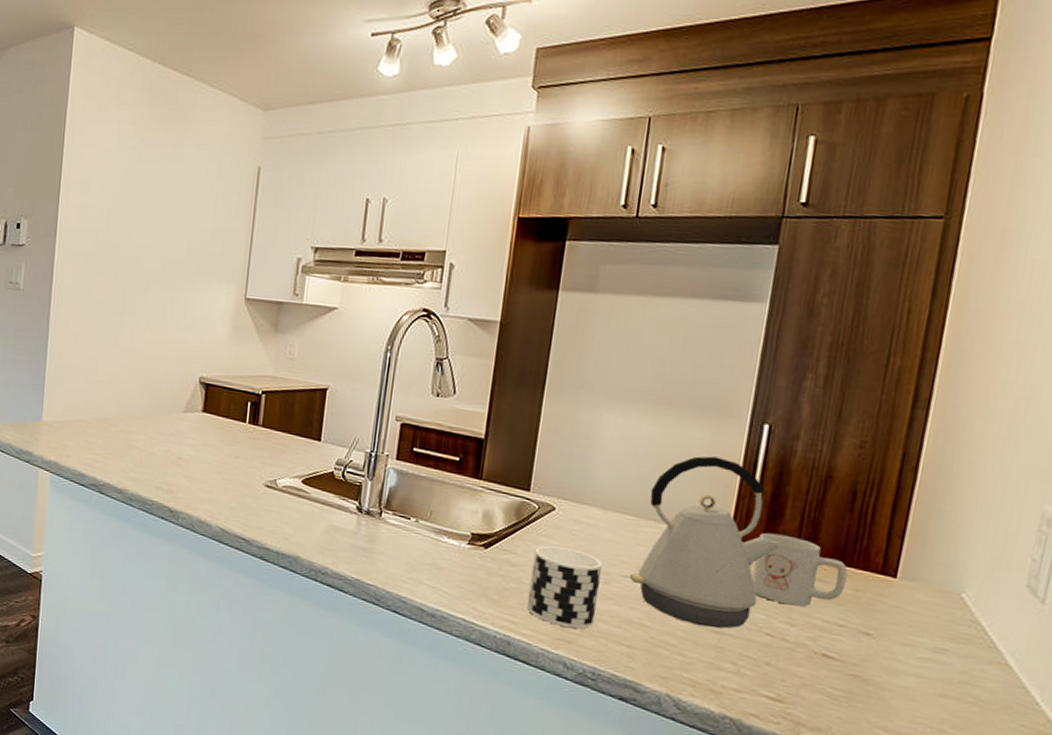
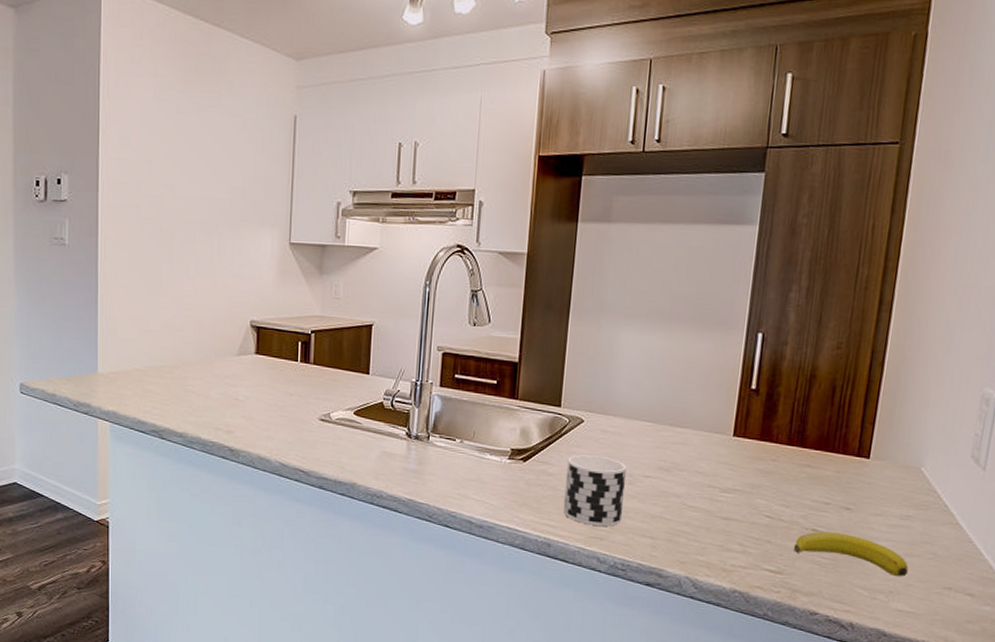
kettle: present [628,456,780,629] -> none [649,364,775,515]
mug: present [752,532,848,607] -> none [753,428,831,490]
banana: none [798,657,942,721] -> present [793,531,909,577]

